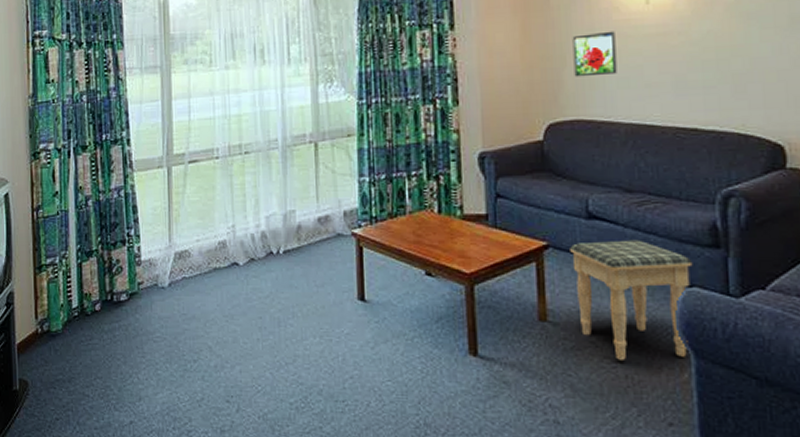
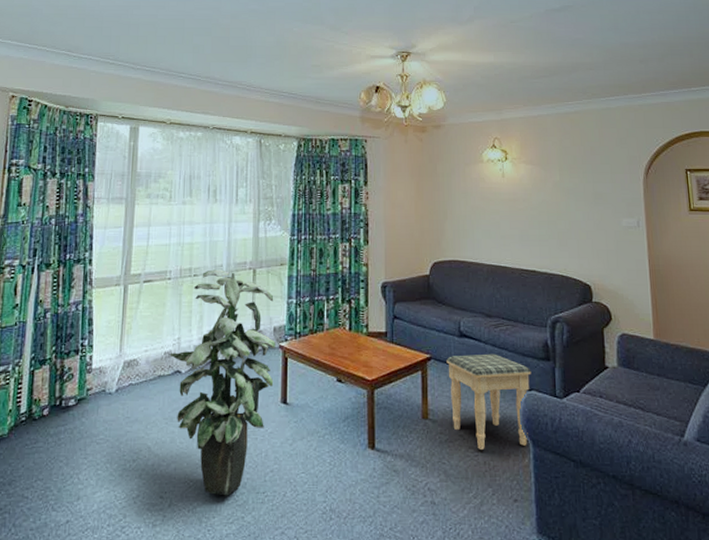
indoor plant: none [224,144,348,403] -> present [169,269,276,496]
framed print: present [572,31,617,77] -> none [452,195,482,228]

